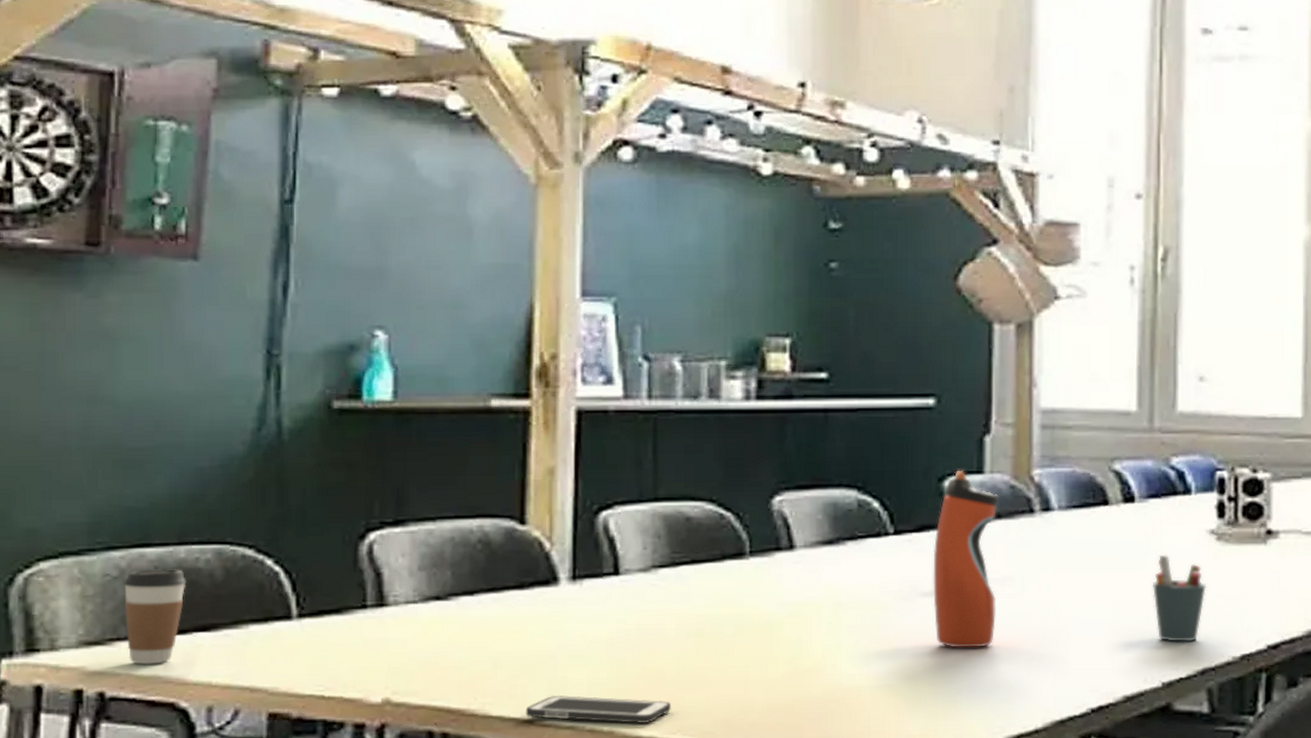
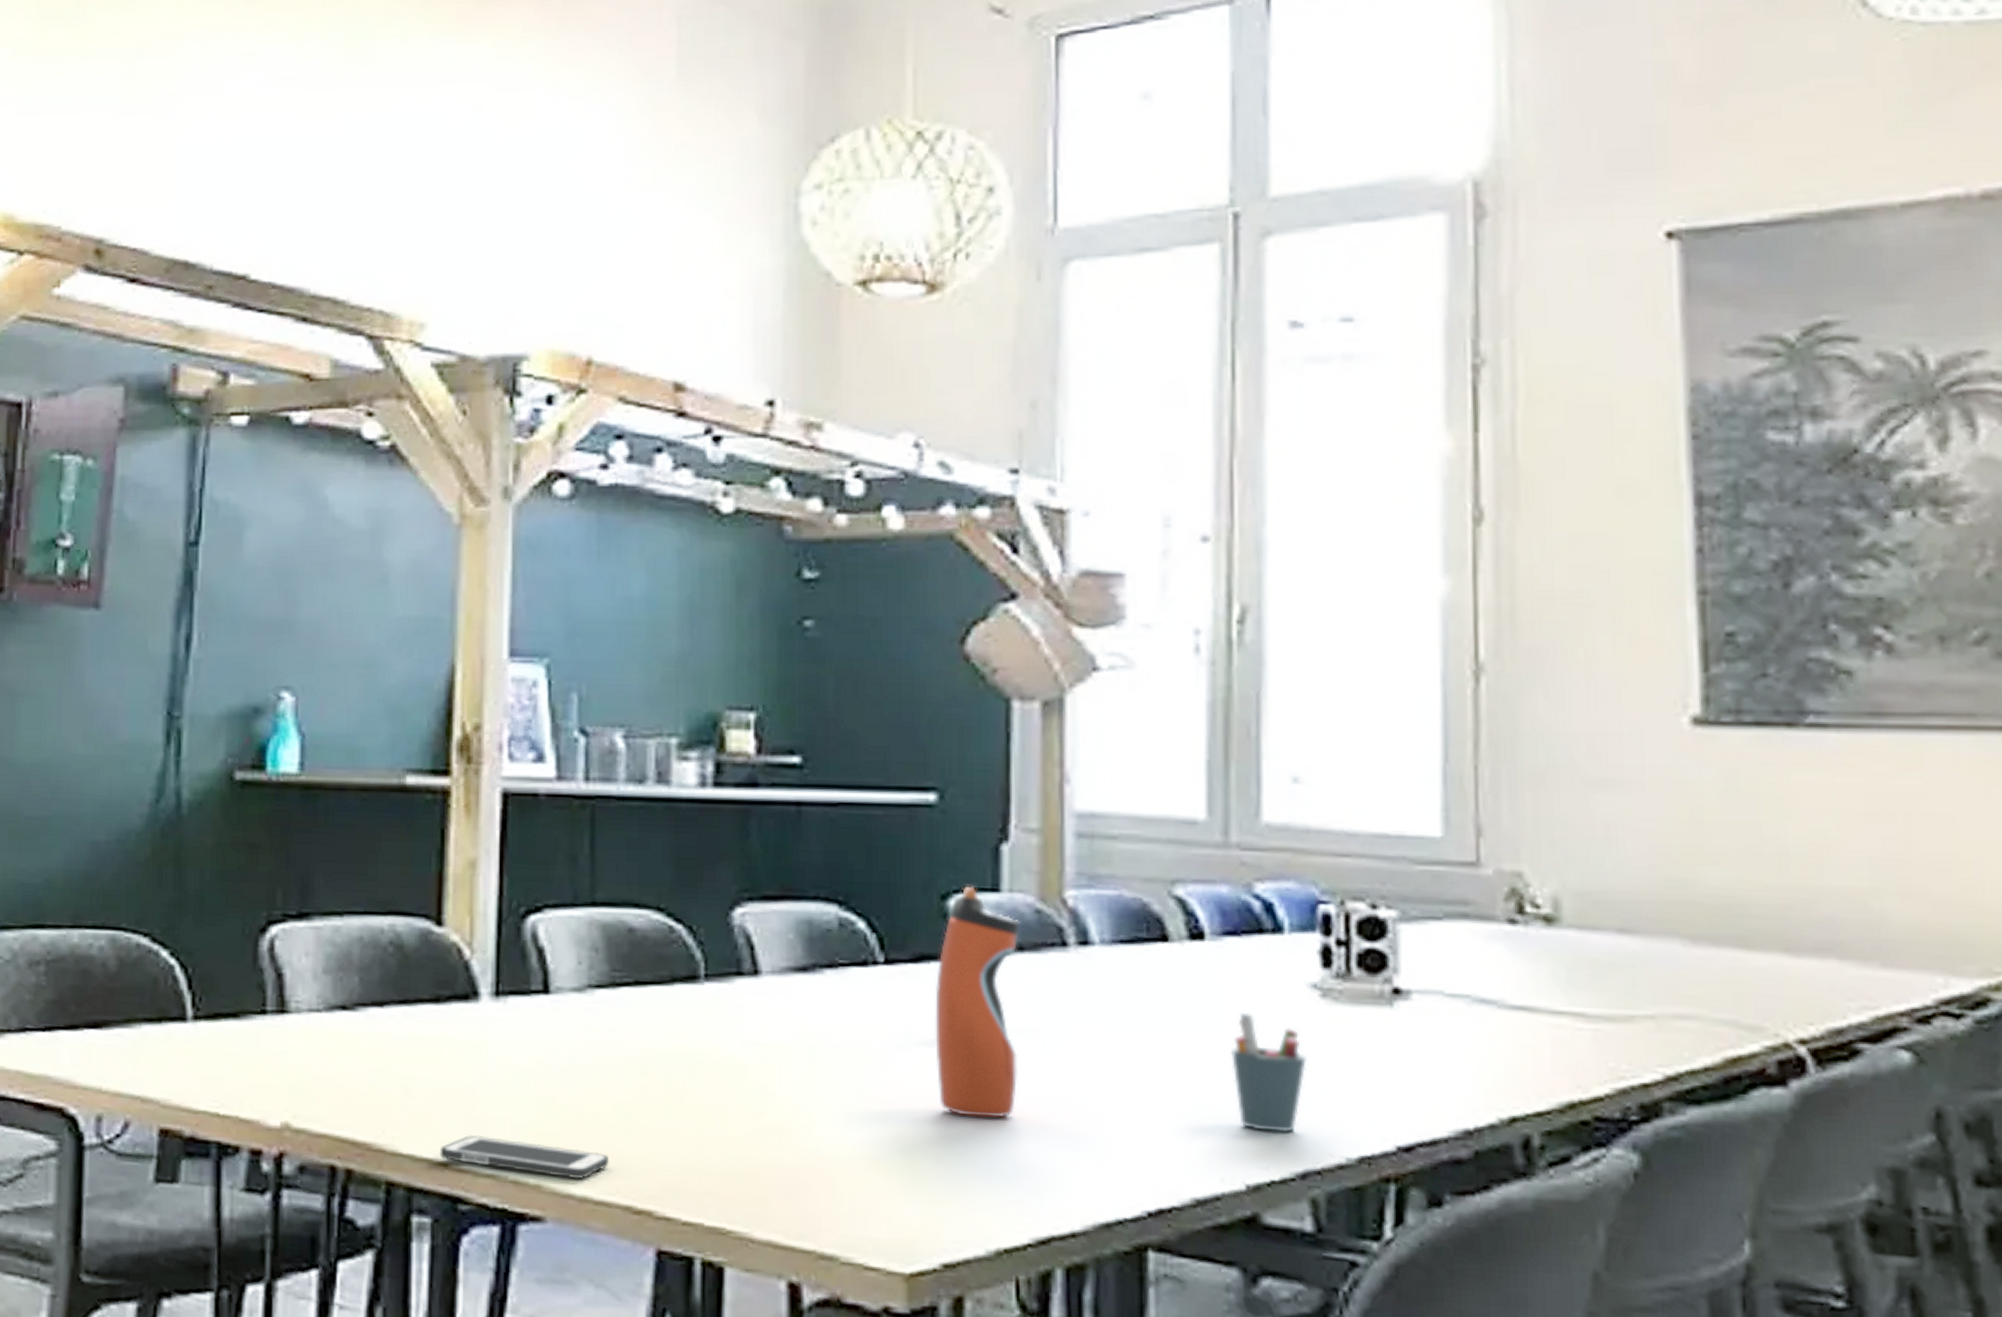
coffee cup: present [124,569,186,665] -> none [16,953,79,1062]

